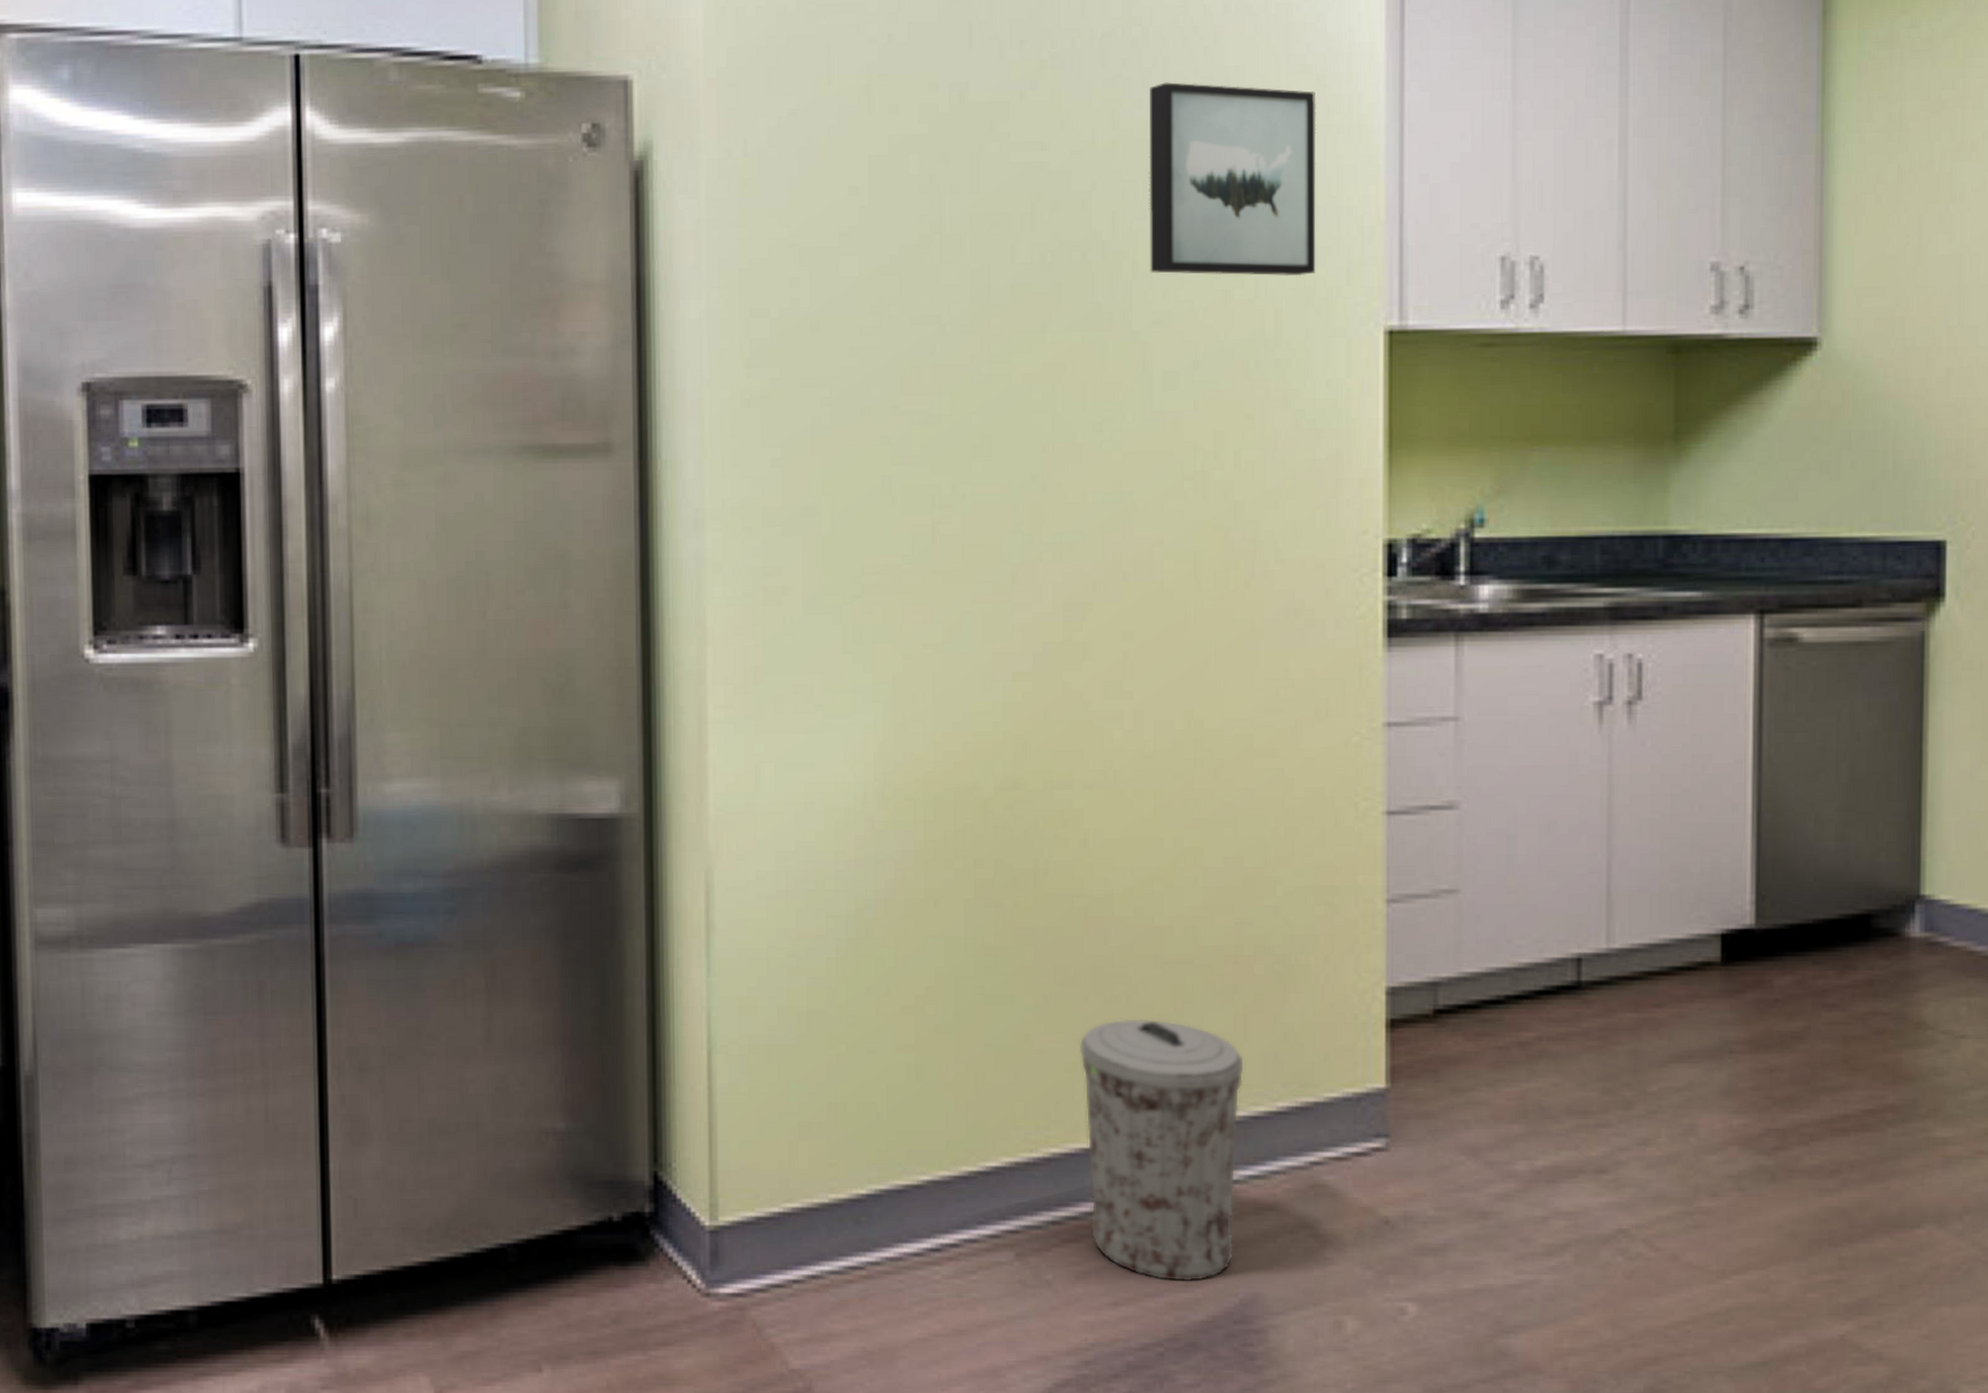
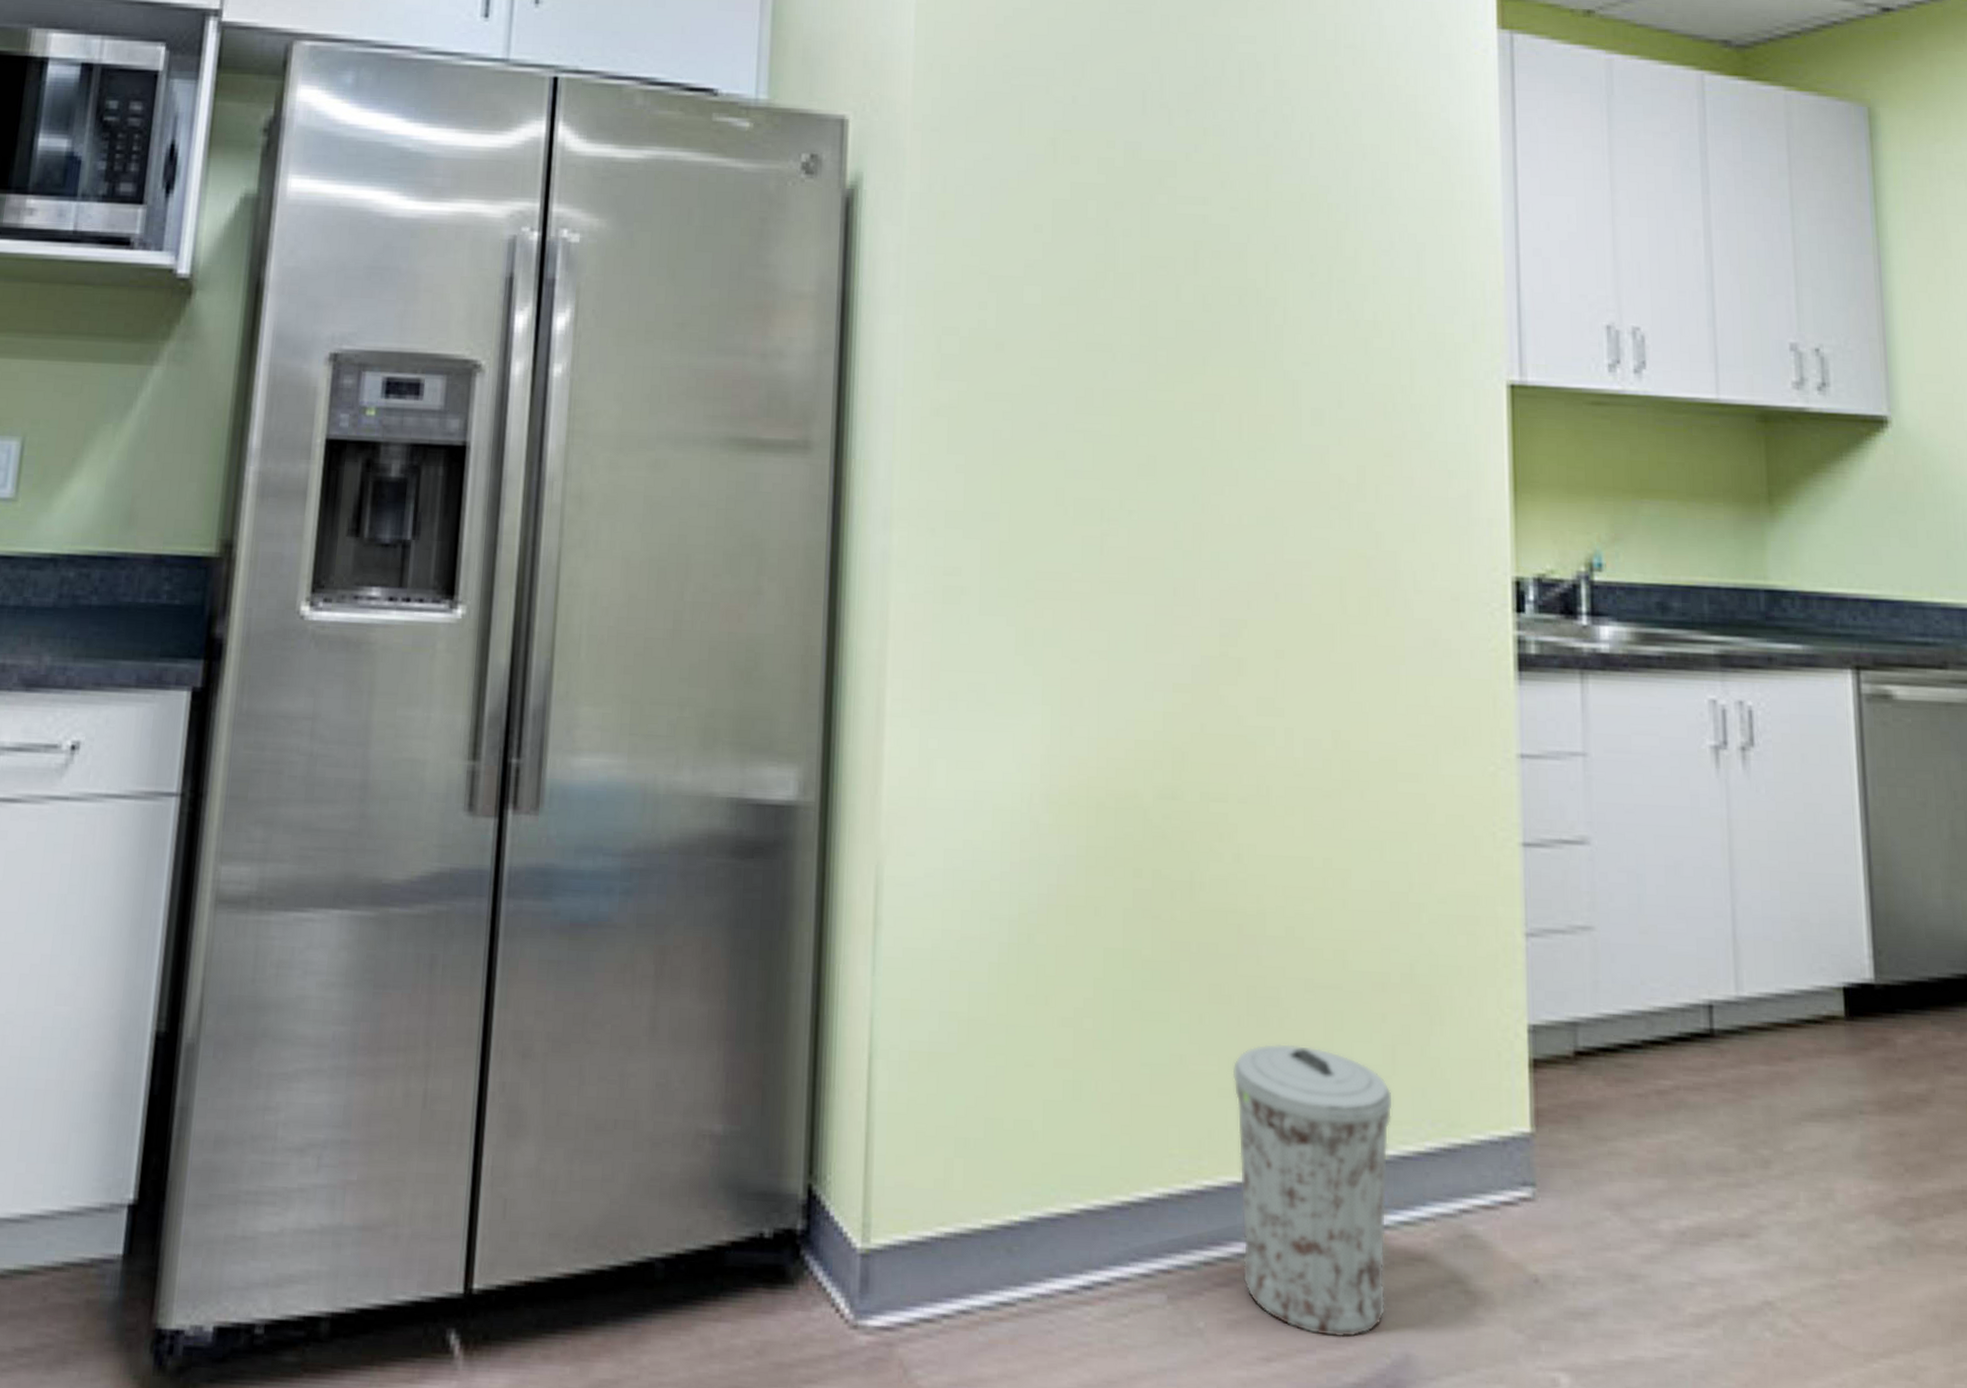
wall art: present [1149,82,1316,277] -> none [1297,154,1445,331]

